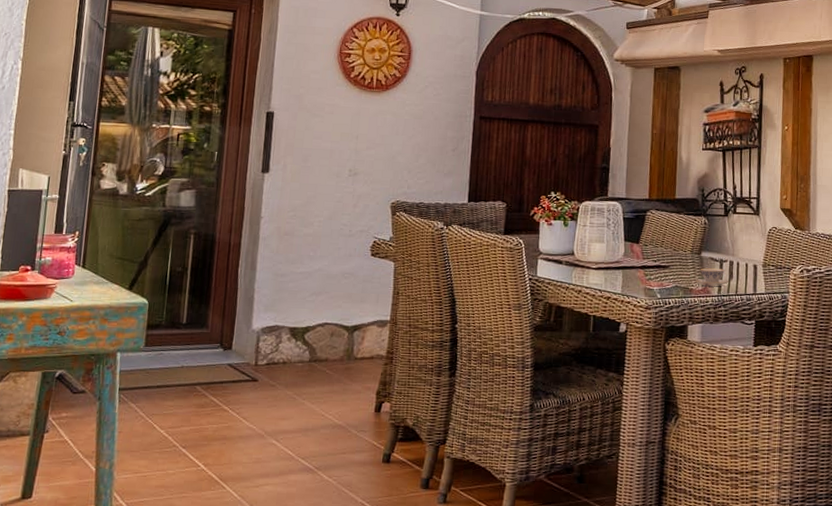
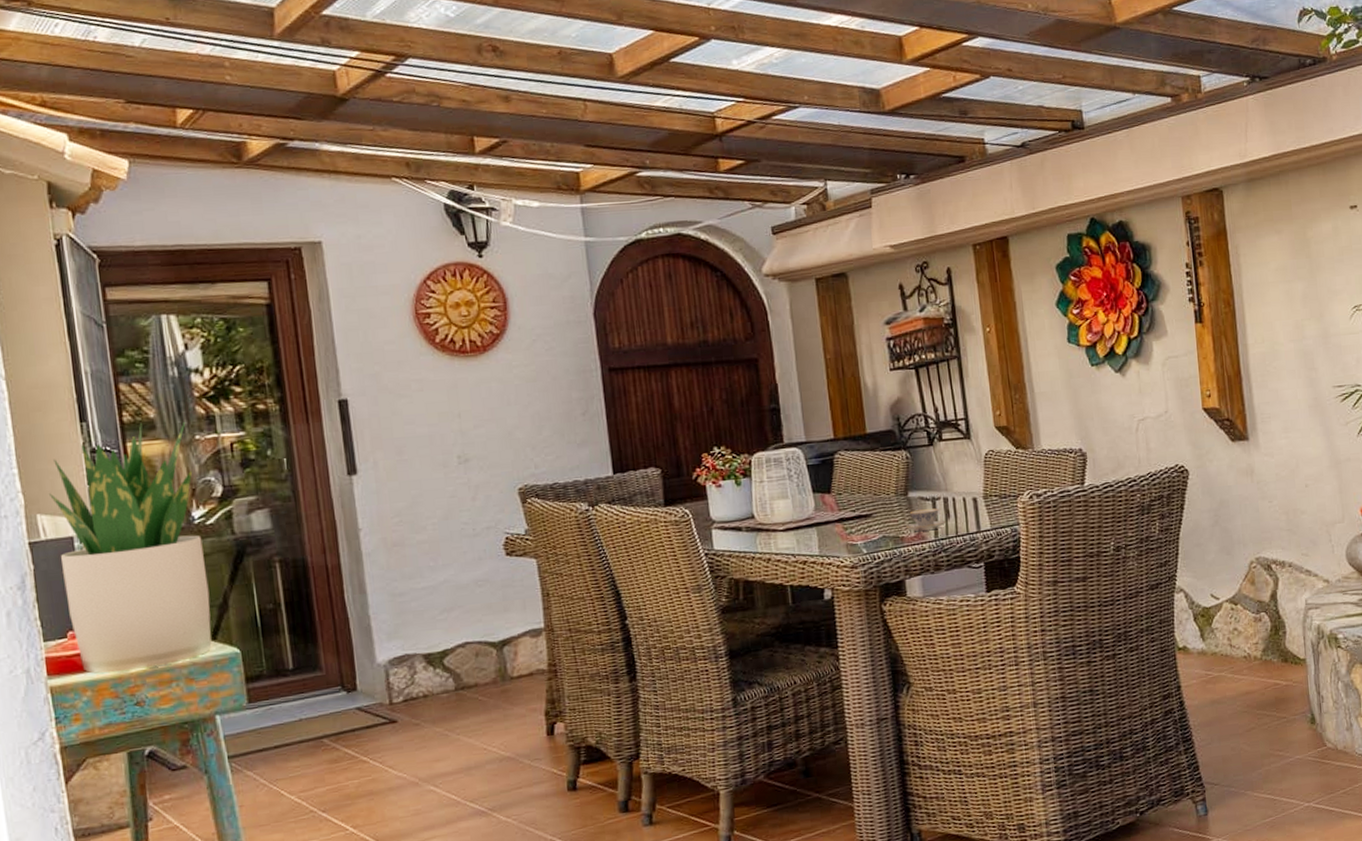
planter: none [24,108,148,306] -> present [49,421,212,674]

